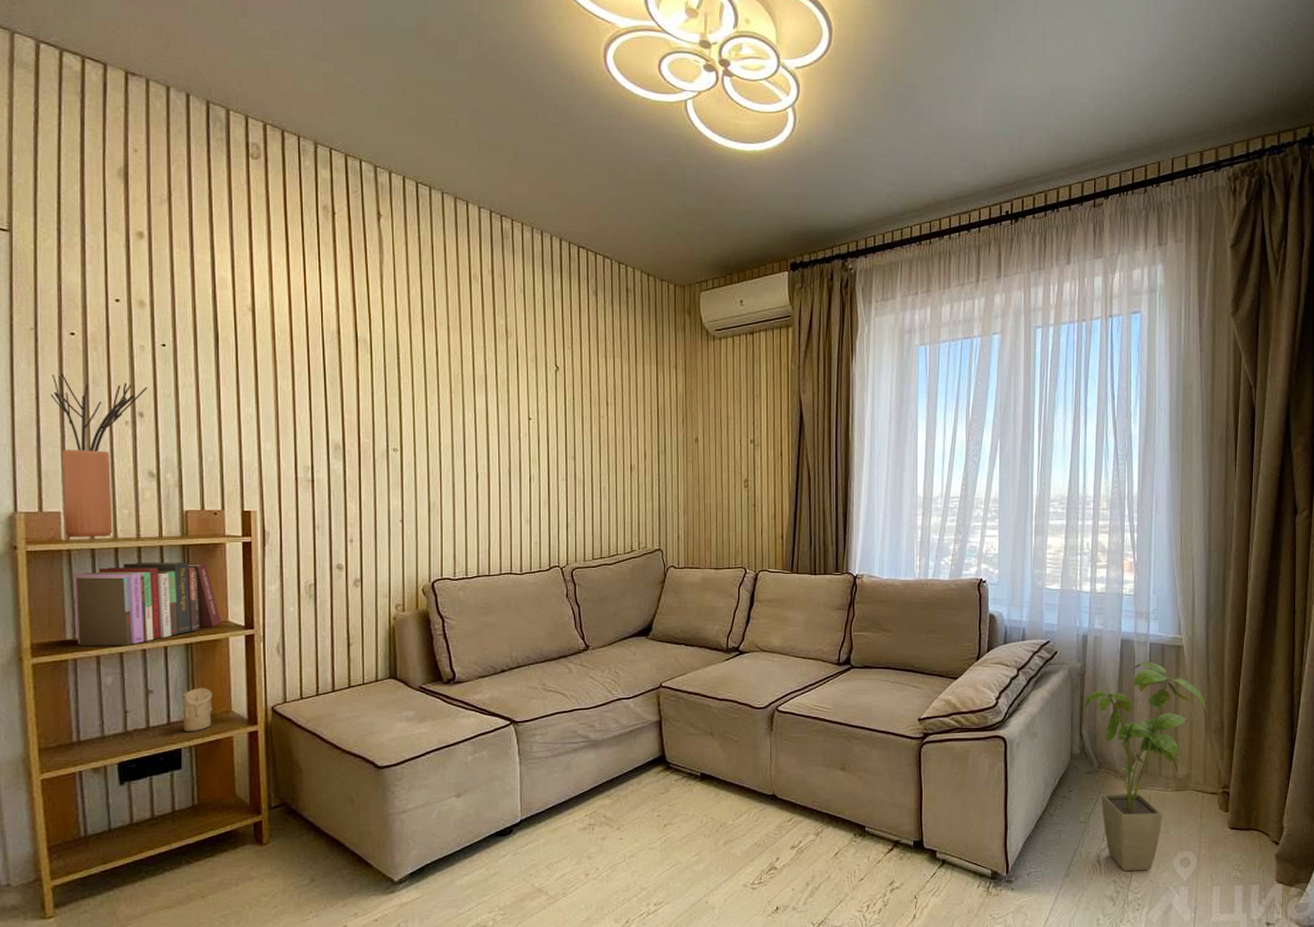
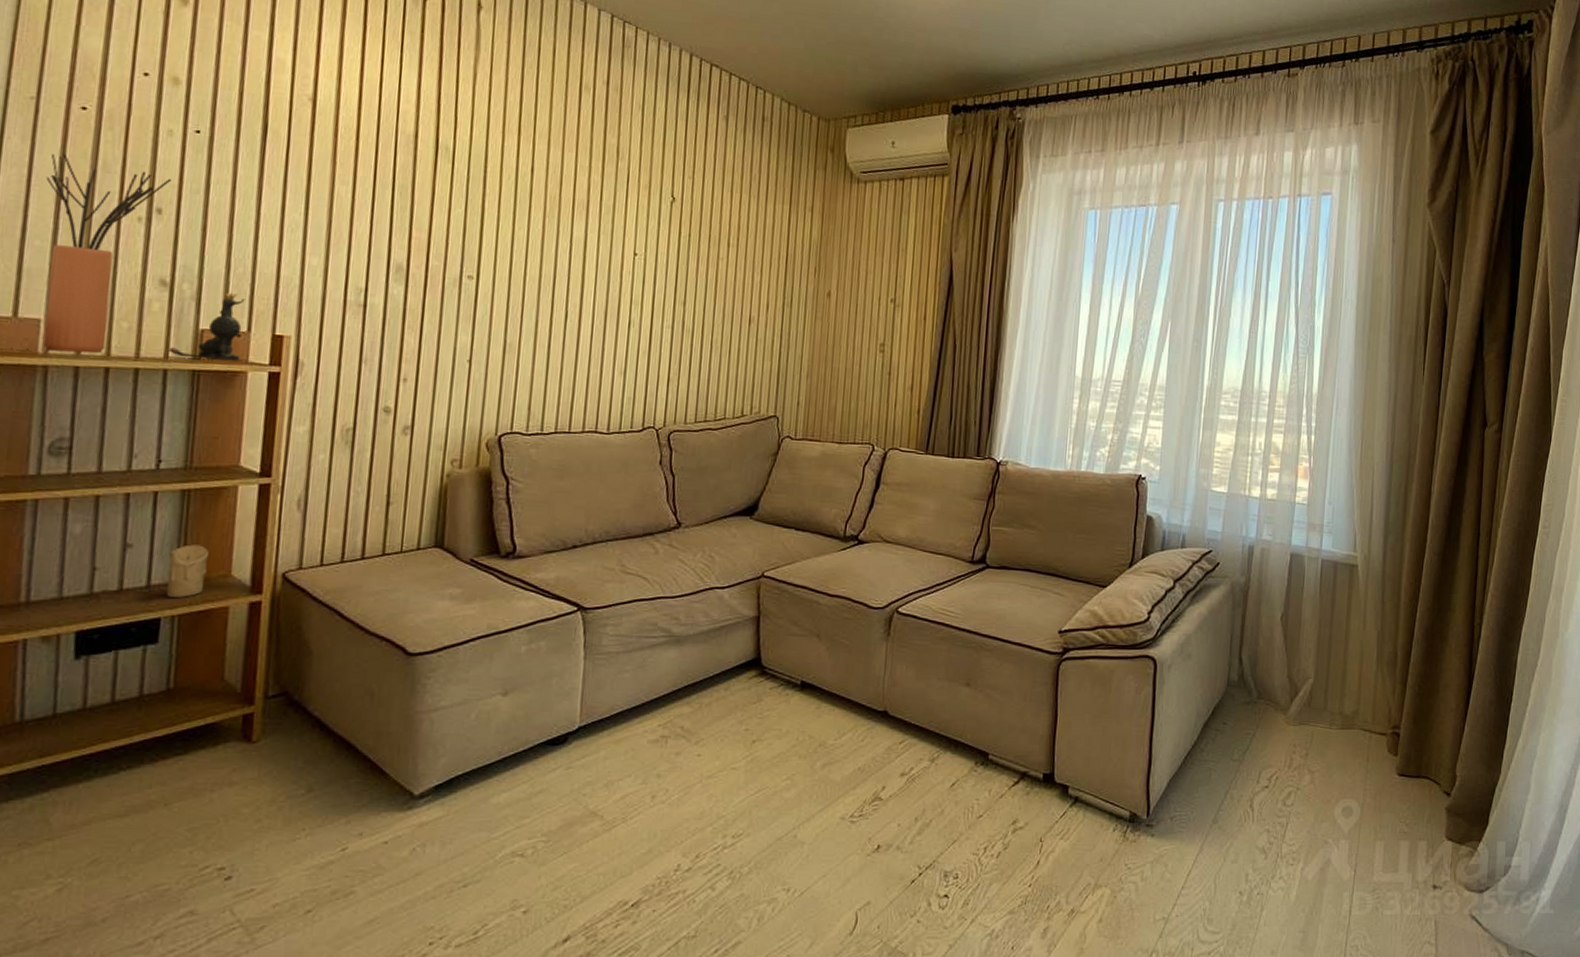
books: present [74,562,222,646] -> none [41,387,232,488]
decorative figurine: none [163,478,219,535] -> present [169,291,245,361]
house plant: present [1084,661,1208,872] -> none [1246,580,1381,820]

